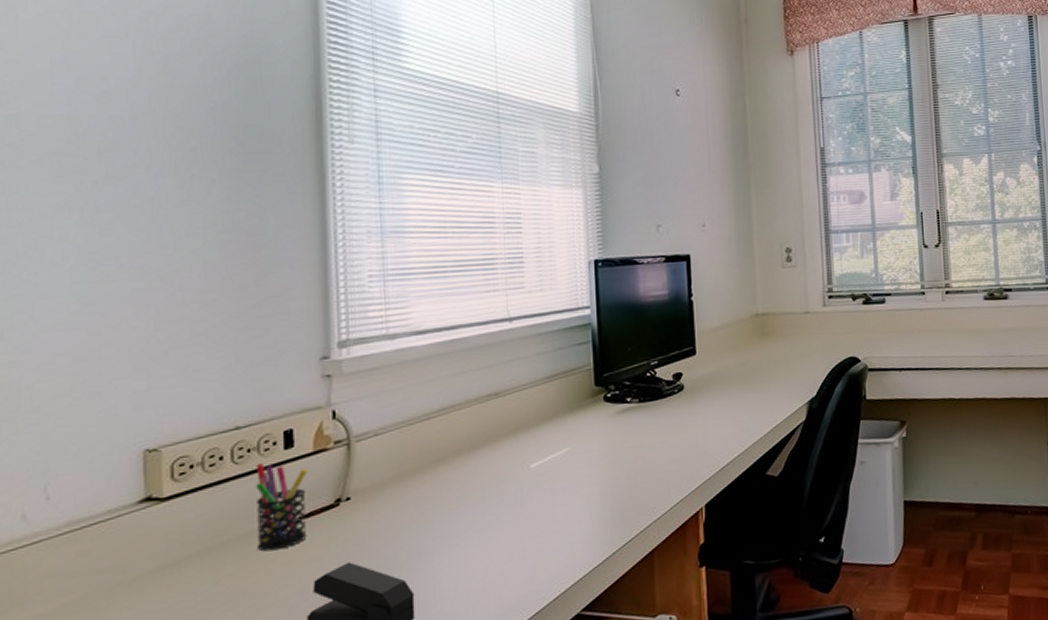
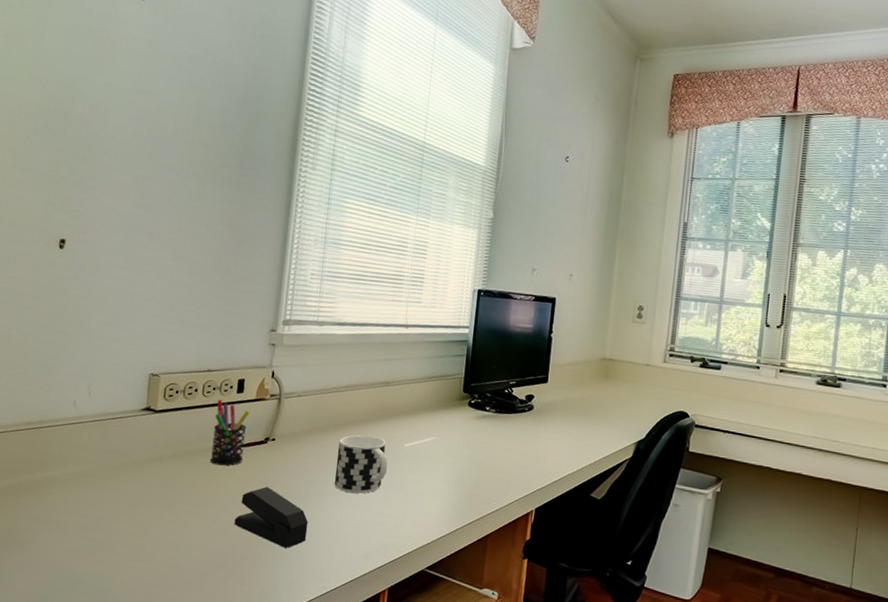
cup: none [440,464,513,543] -> present [334,435,388,494]

